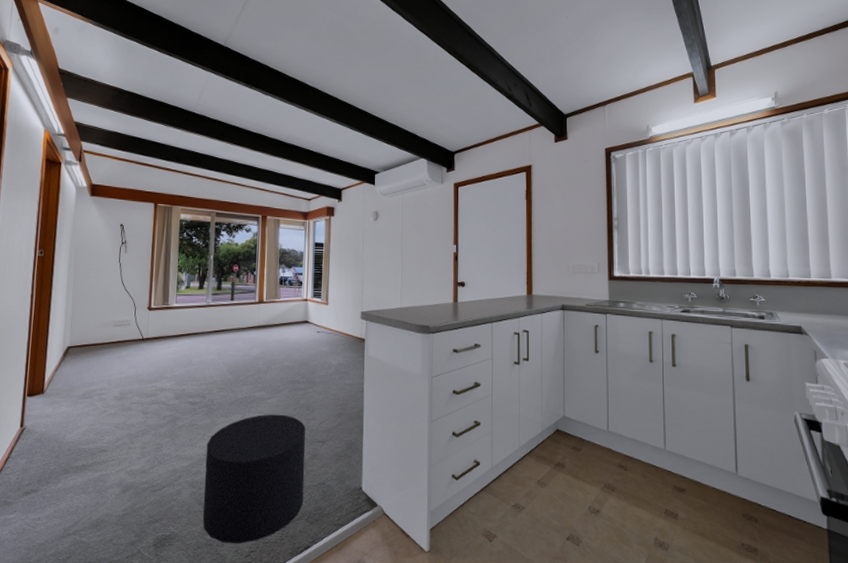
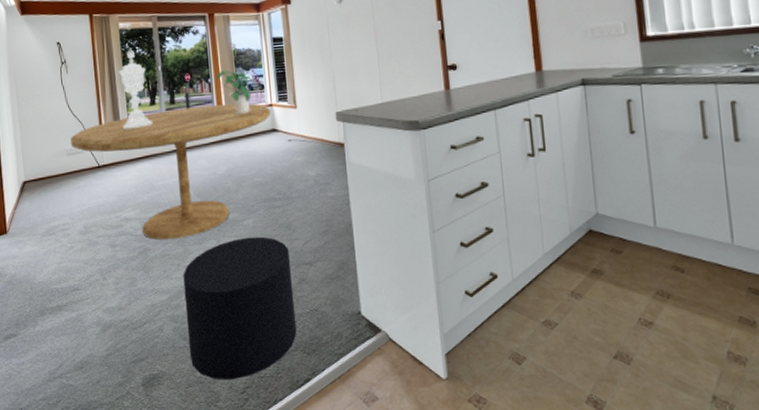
dining table: none [119,294,306,411] -> present [70,103,272,240]
decorative urn: none [170,237,199,308] -> present [119,48,153,129]
potted plant: none [260,265,294,305] -> present [215,70,255,115]

